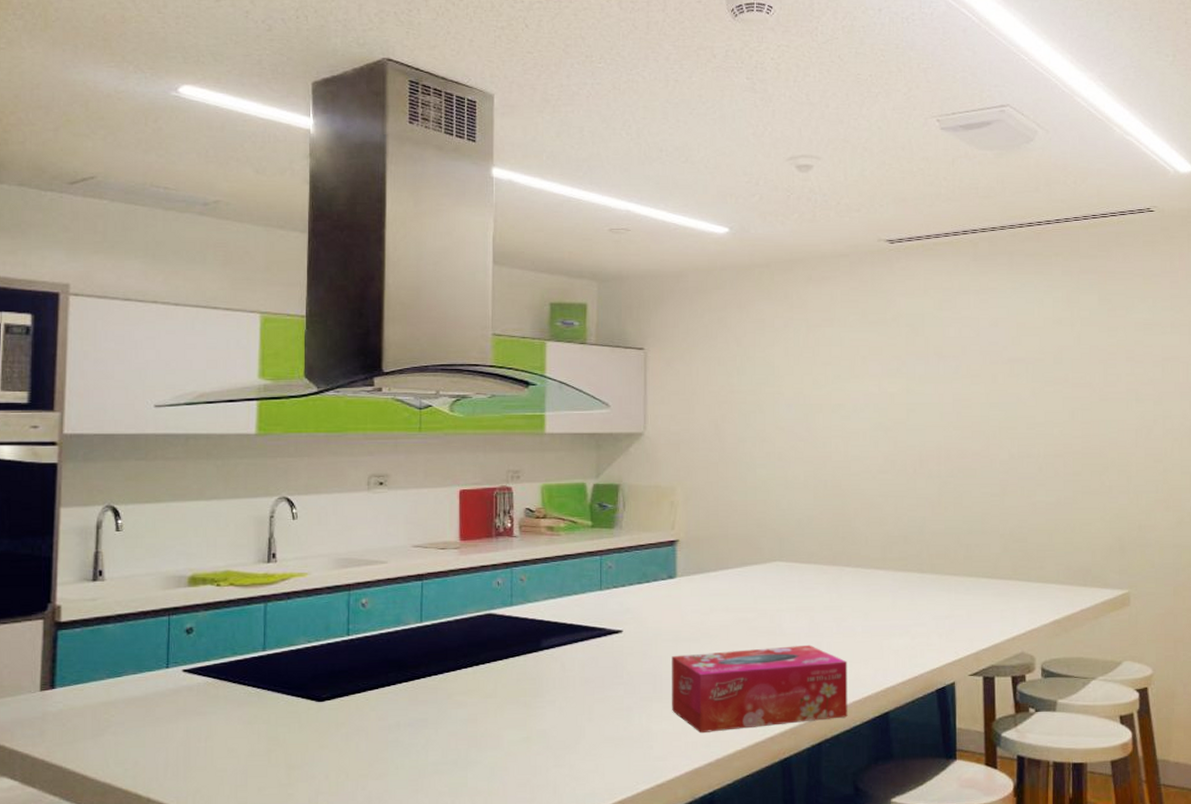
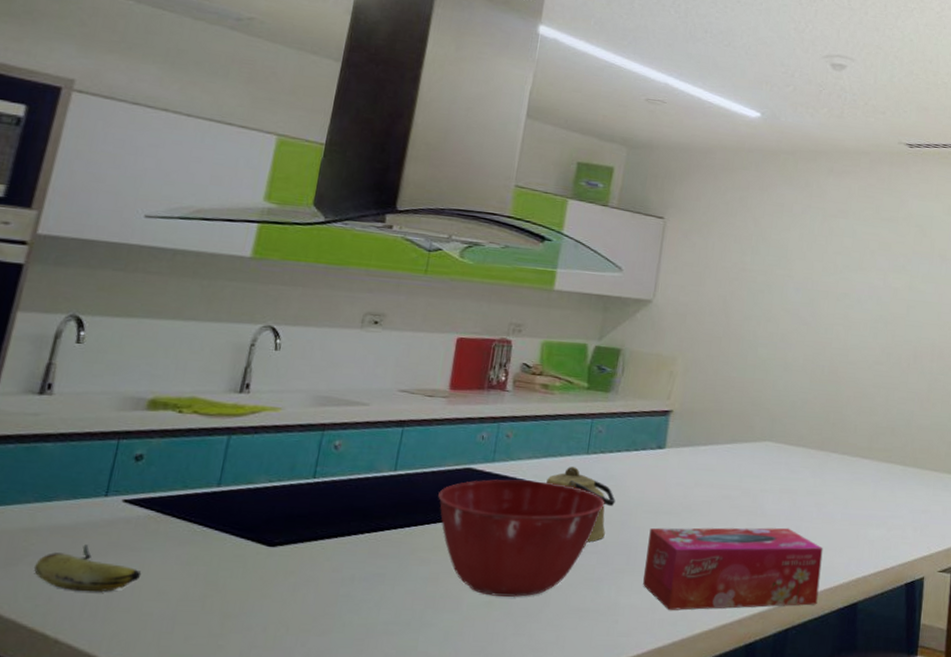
fruit: none [118,712,211,755] -> present [34,544,142,592]
mixing bowl: none [465,620,623,732] -> present [438,479,604,598]
kettle: none [565,604,634,675] -> present [546,467,616,543]

